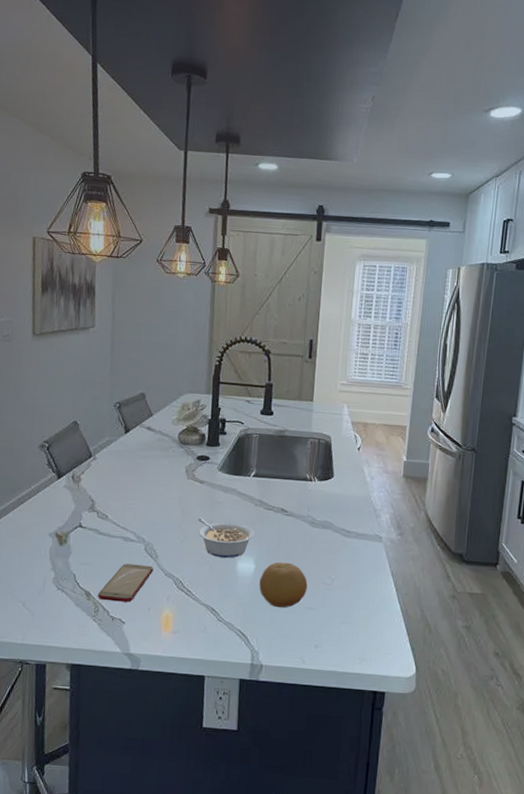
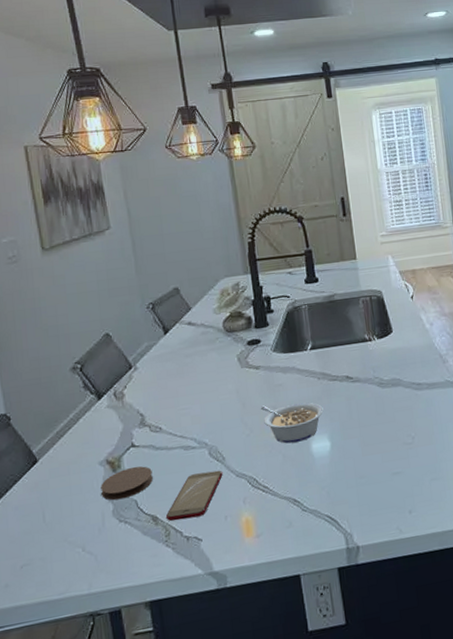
coaster: none [46,544,93,571] -> present [101,466,153,501]
fruit: present [259,562,308,608] -> none [338,430,389,481]

